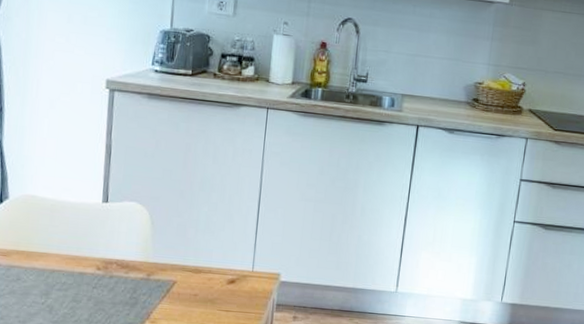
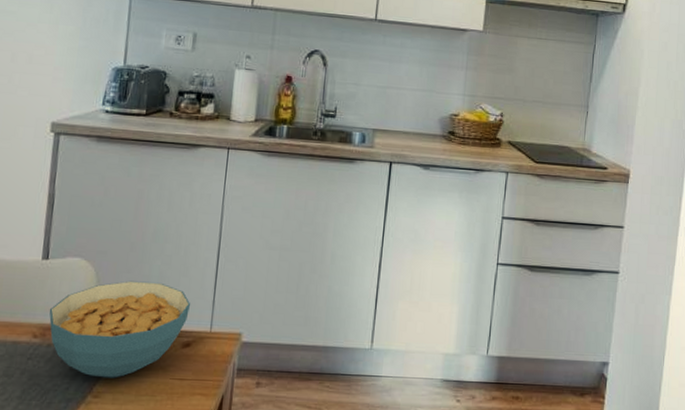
cereal bowl: none [110,224,235,308] -> present [49,281,191,378]

